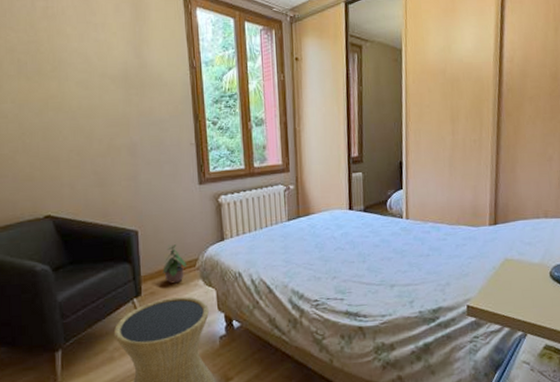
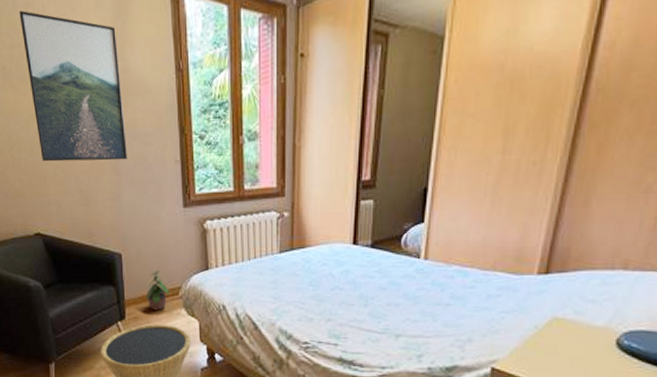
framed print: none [38,11,145,146] -> present [19,10,128,162]

